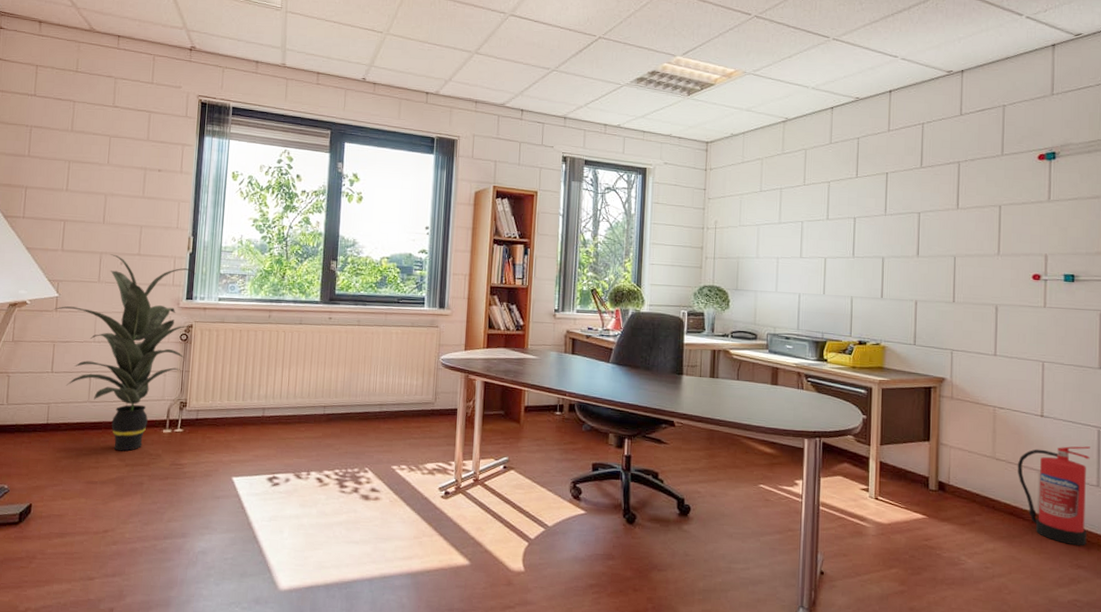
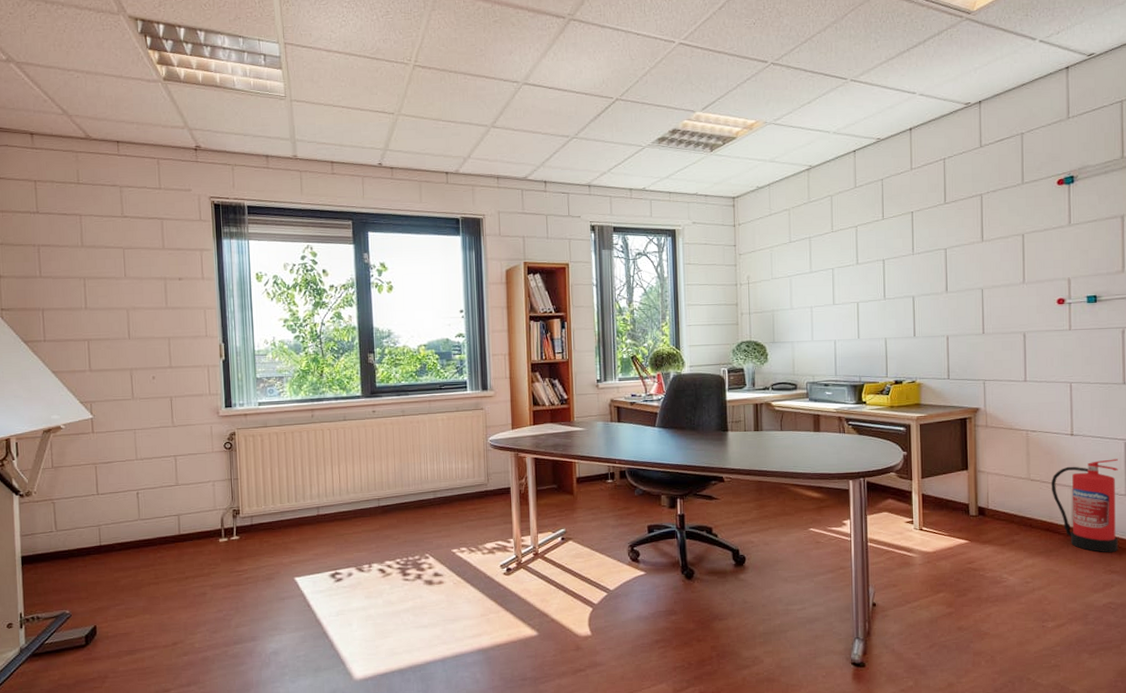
indoor plant: present [53,254,196,451] -> none [89,369,232,565]

